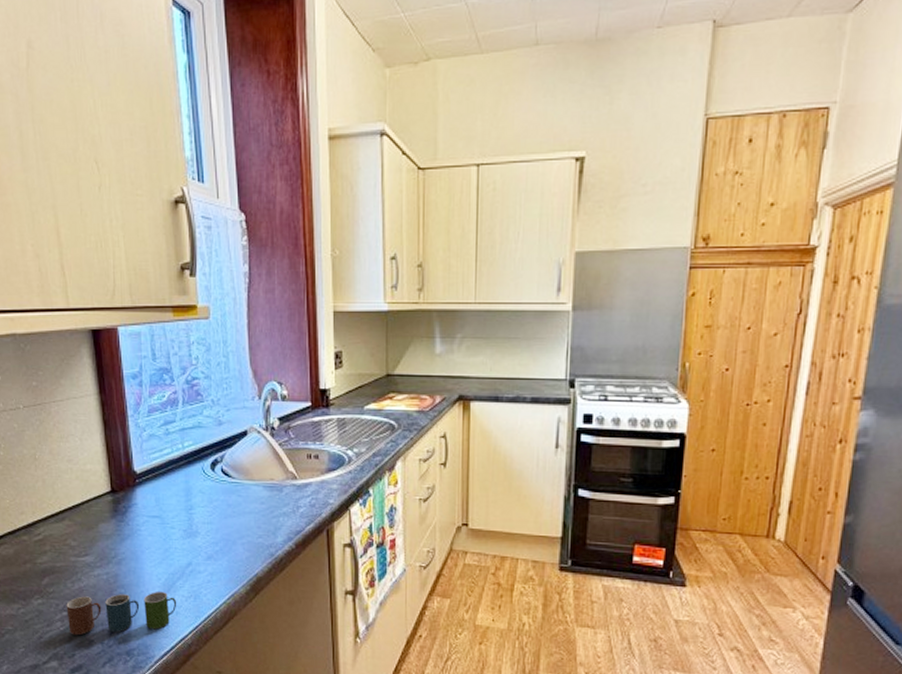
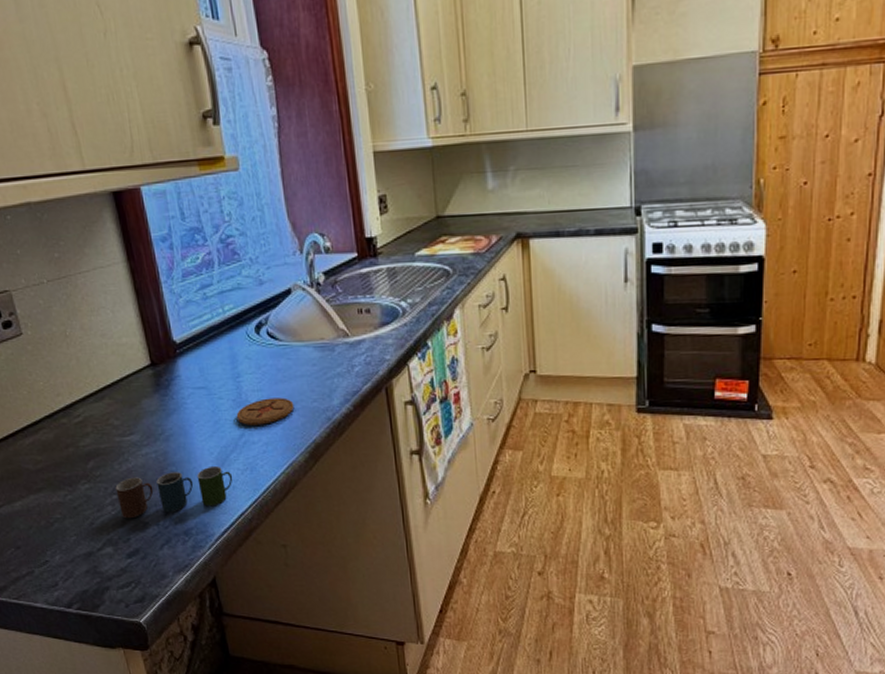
coaster: none [185,531,241,556] -> present [236,397,295,425]

